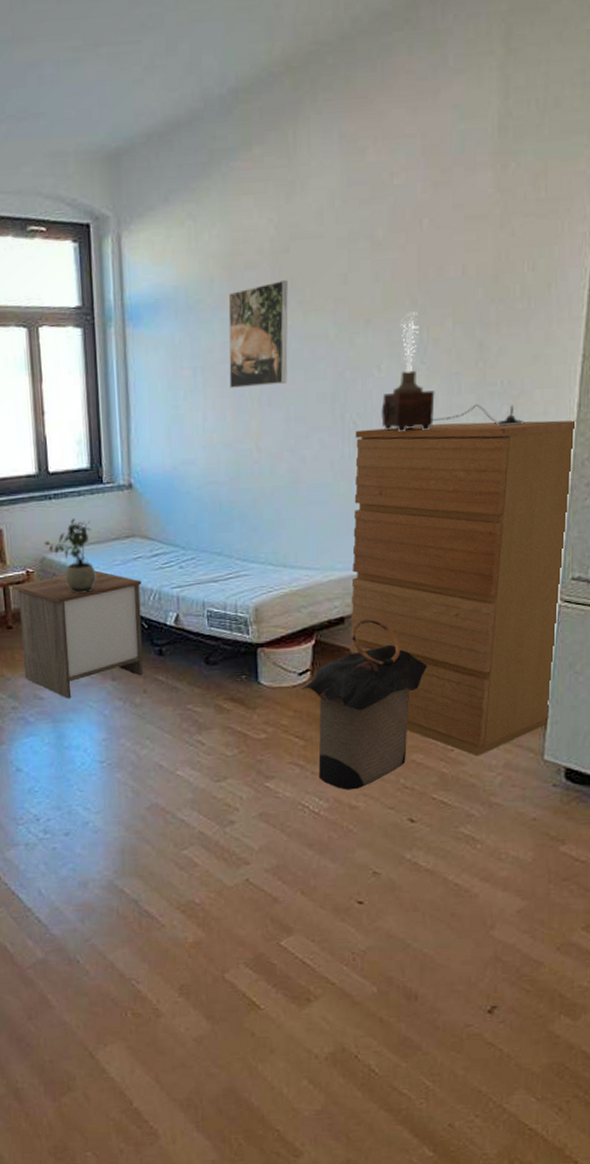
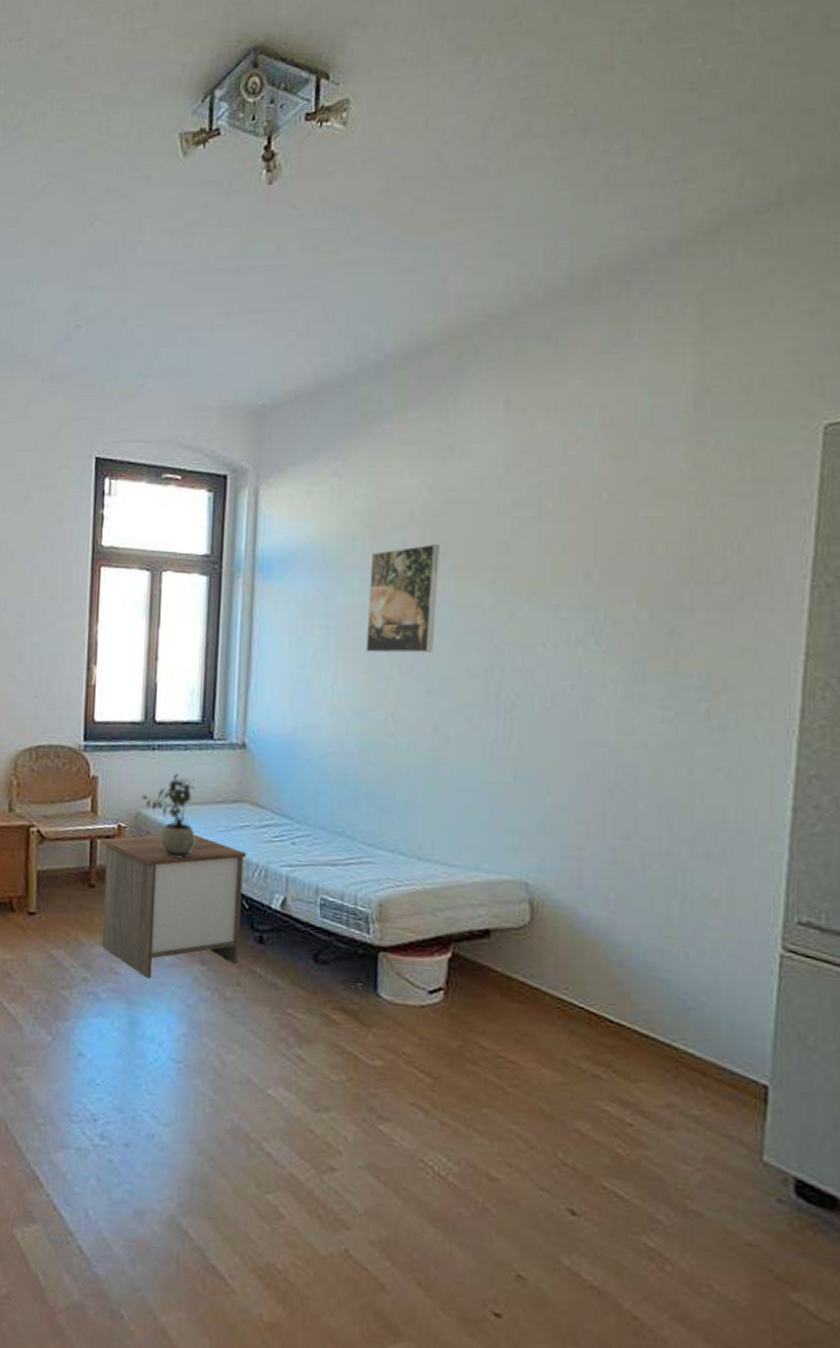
laundry hamper: present [302,617,428,790] -> none [432,934,599,1155]
dresser: present [350,420,578,756] -> none [496,711,801,1140]
table lamp: present [381,313,523,431] -> none [545,589,727,727]

